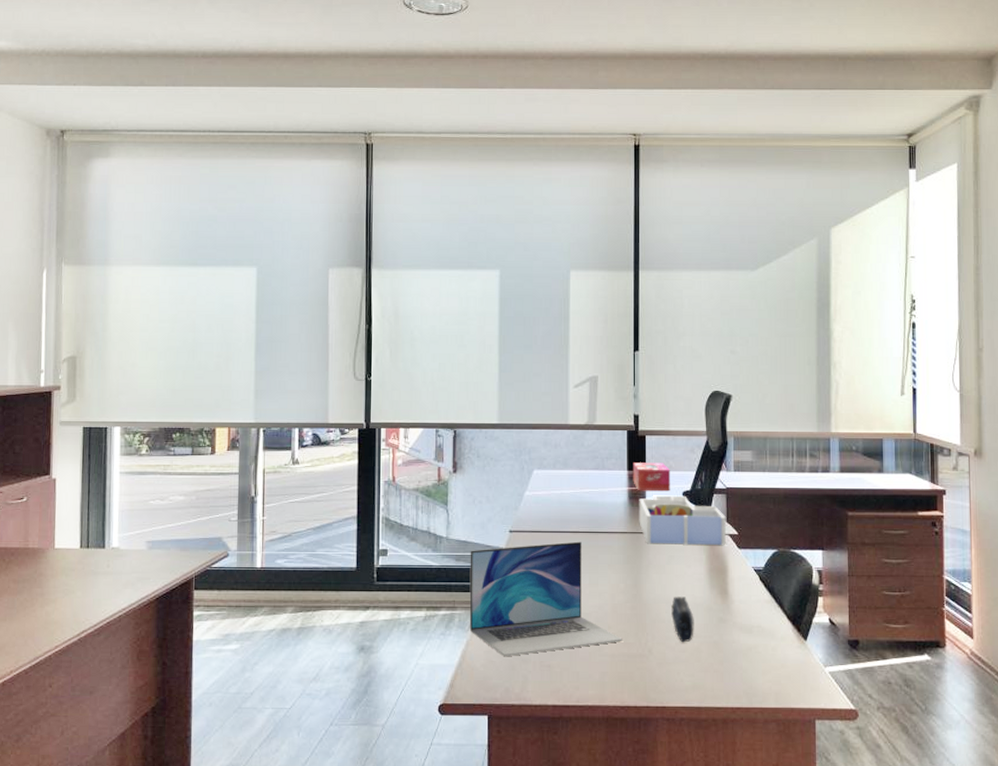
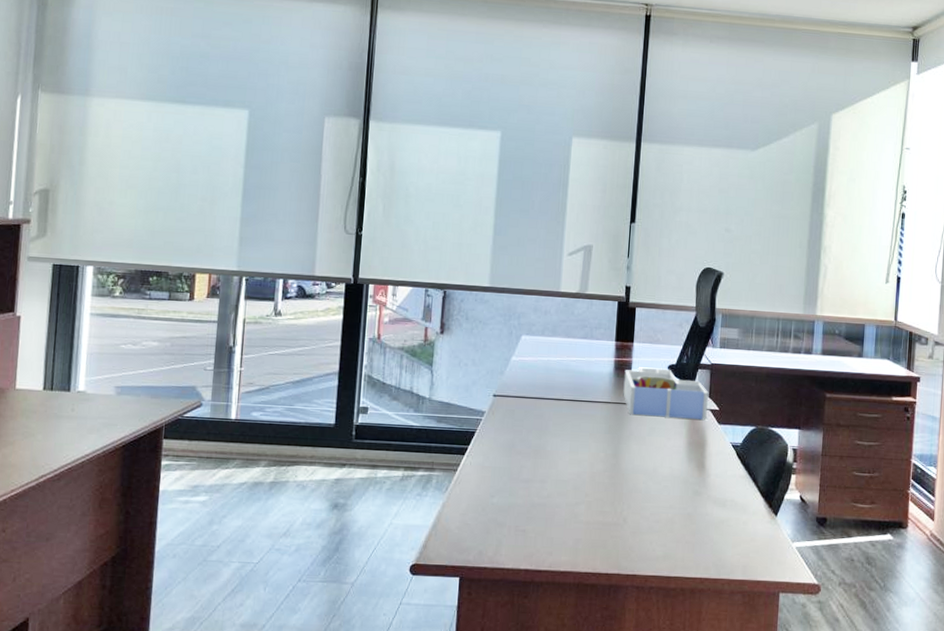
laptop: present [469,541,622,657] -> none [446,408,599,520]
tissue box: present [633,463,671,492] -> none [620,334,658,364]
pencil case: present [671,597,694,643] -> none [648,468,670,514]

